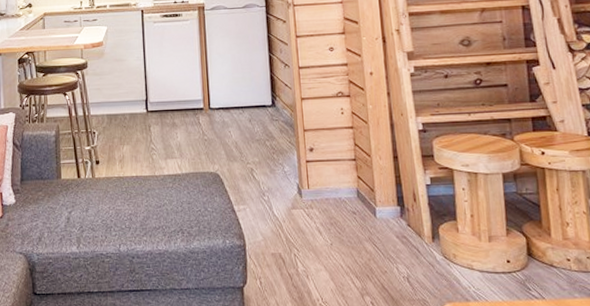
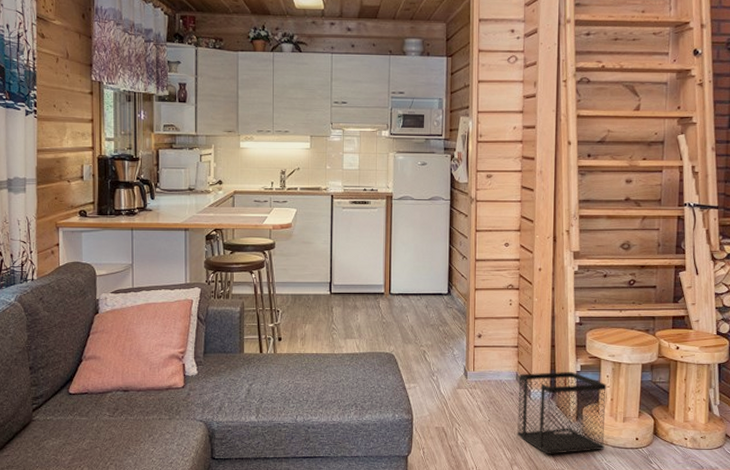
wastebasket: none [360,184,471,282] -> present [516,371,606,454]

